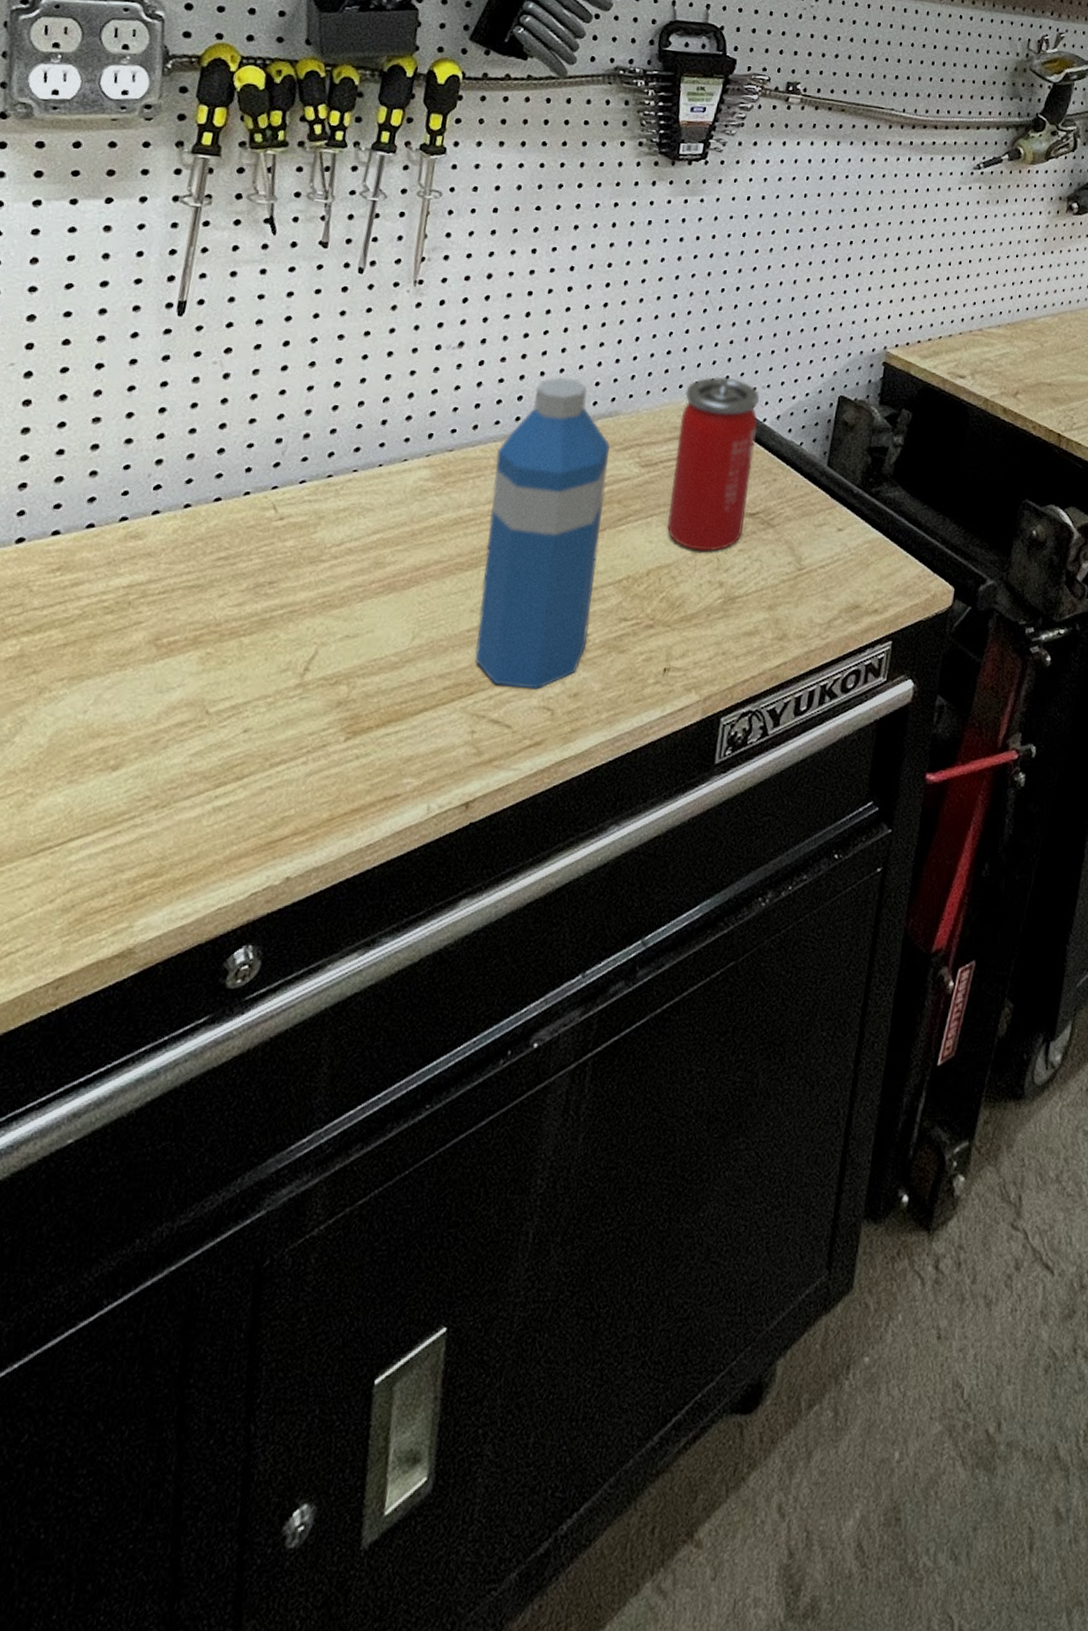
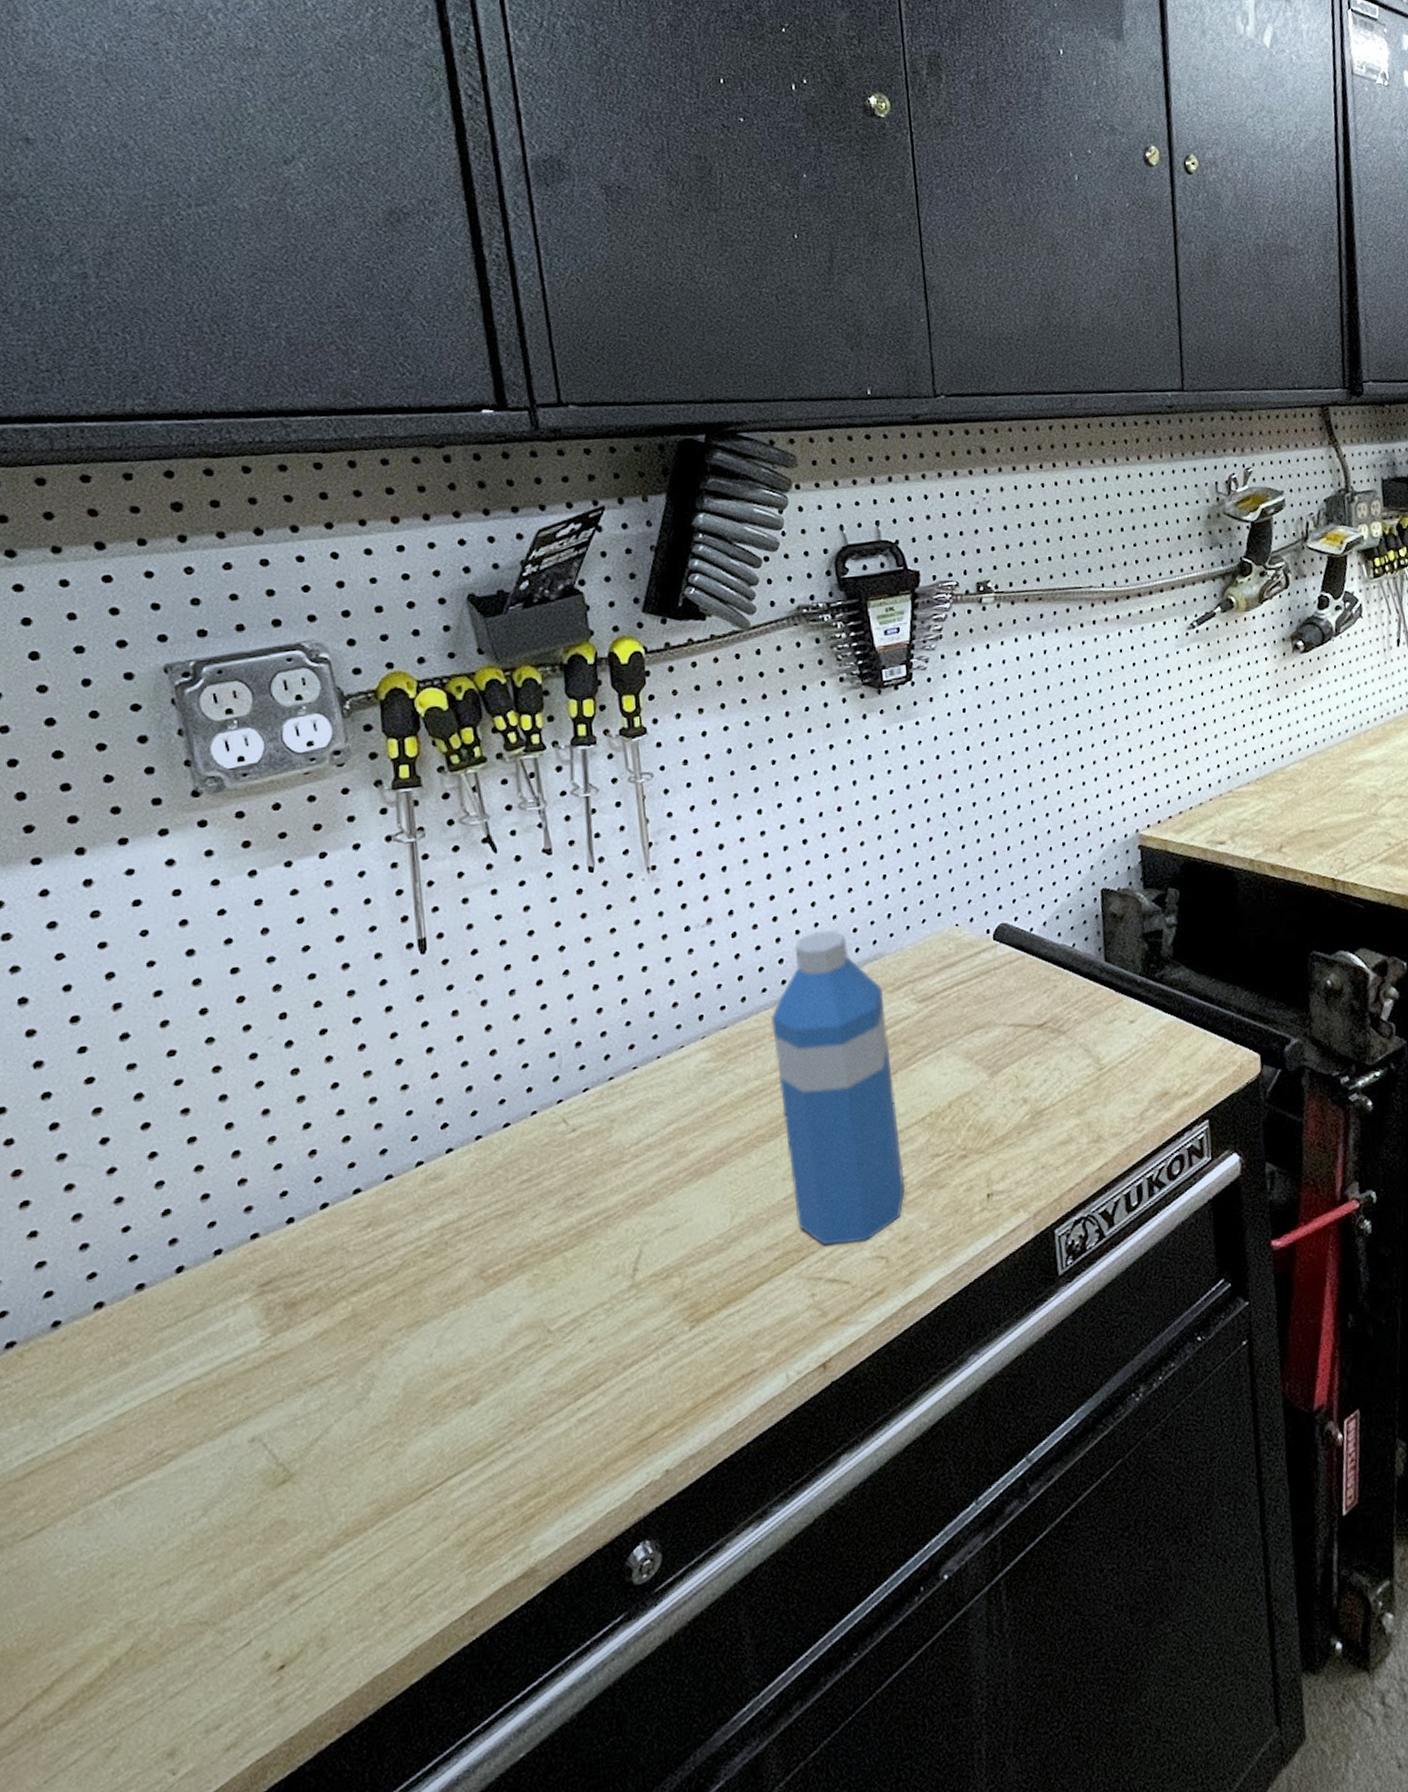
spray can: present [667,376,759,552] -> none [945,894,1036,1073]

